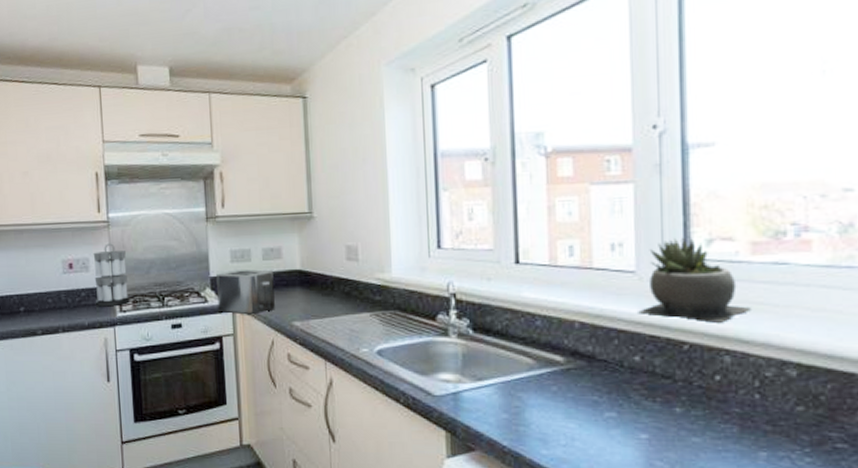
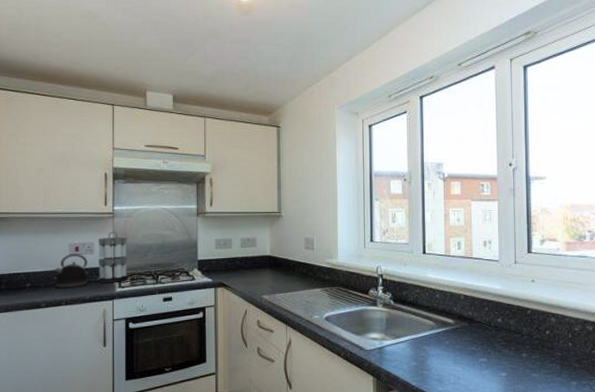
kettle: none [48,272,86,313] -> present [54,254,89,289]
toaster: present [216,269,275,316] -> none [203,254,249,291]
succulent plant: present [638,237,751,323] -> none [500,238,566,295]

